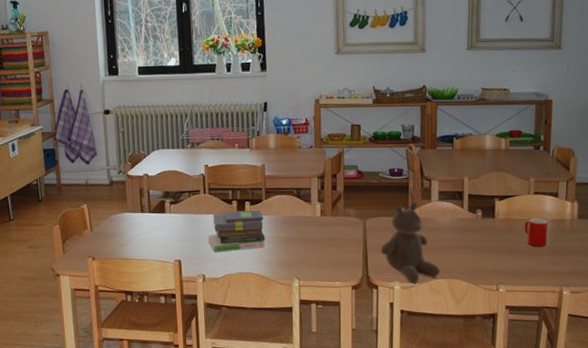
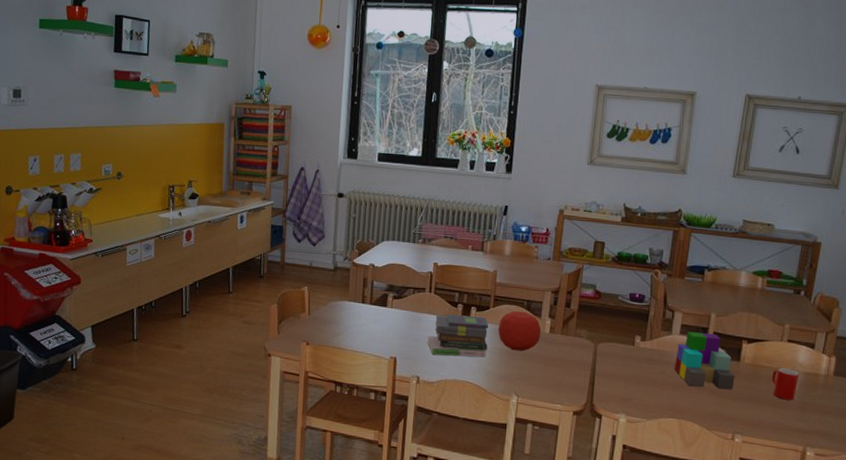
ball: none [272,199,313,238] -> present [497,310,542,352]
stuffed animal: present [380,202,440,283] -> none [609,332,672,418]
toy blocks: none [437,195,493,247] -> present [674,331,735,390]

